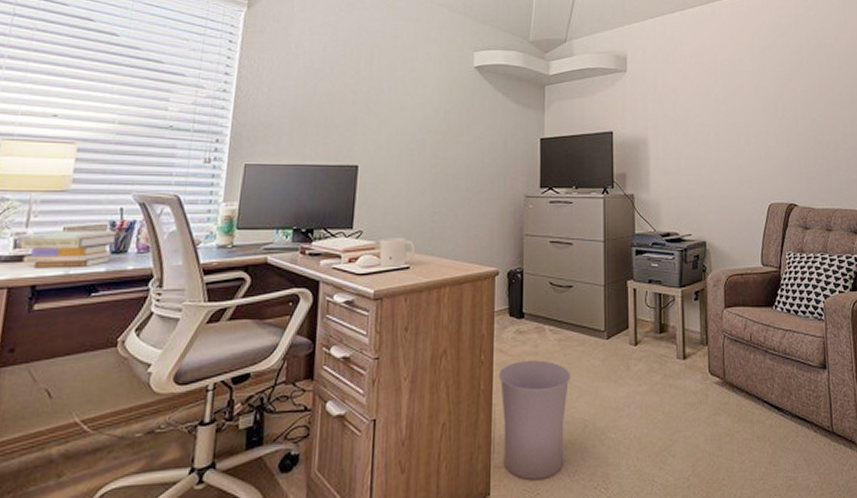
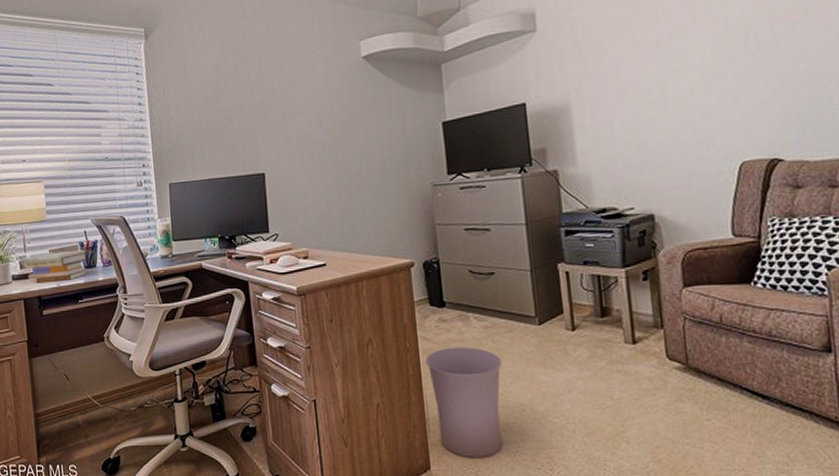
mug: present [379,238,416,267] -> none [295,237,330,266]

